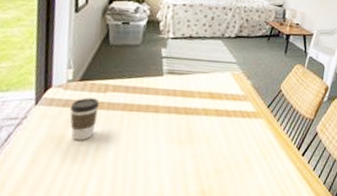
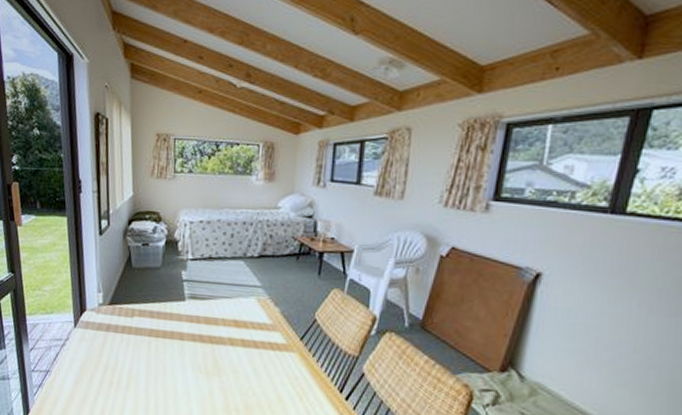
coffee cup: present [69,97,100,141] -> none [103,322,128,365]

